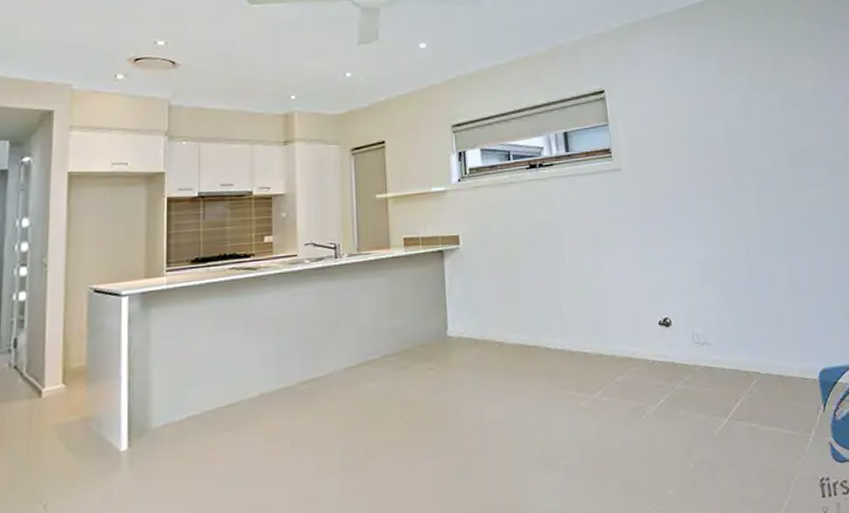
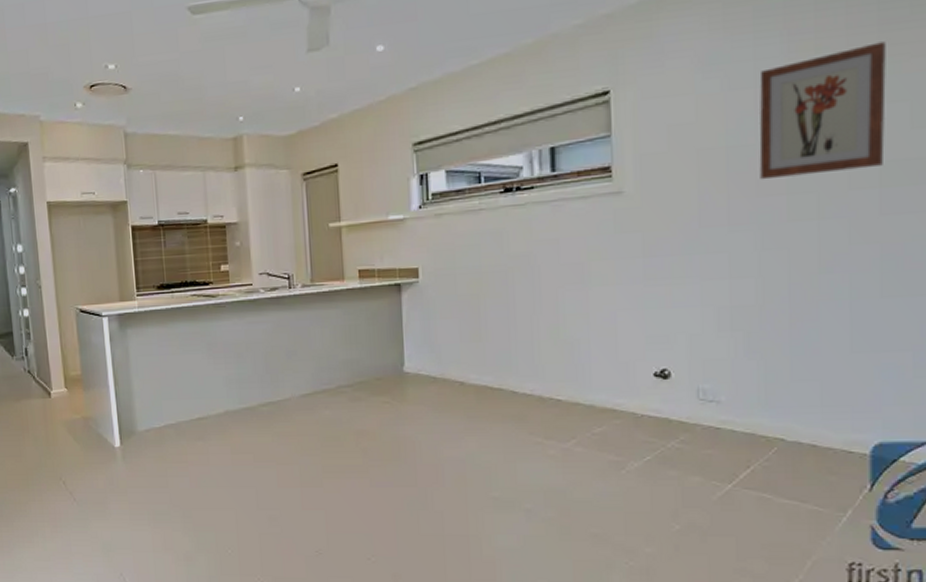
wall art: none [704,67,790,162] -> present [759,41,886,180]

